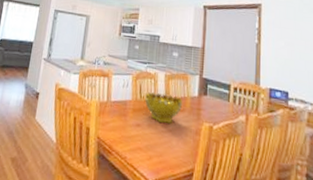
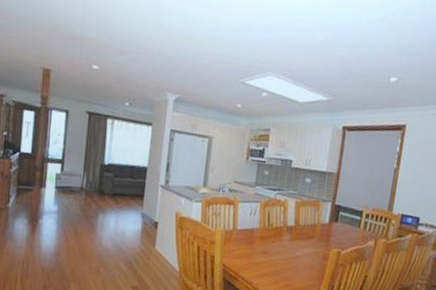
decorative bowl: present [144,91,182,124] -> none [273,219,312,250]

